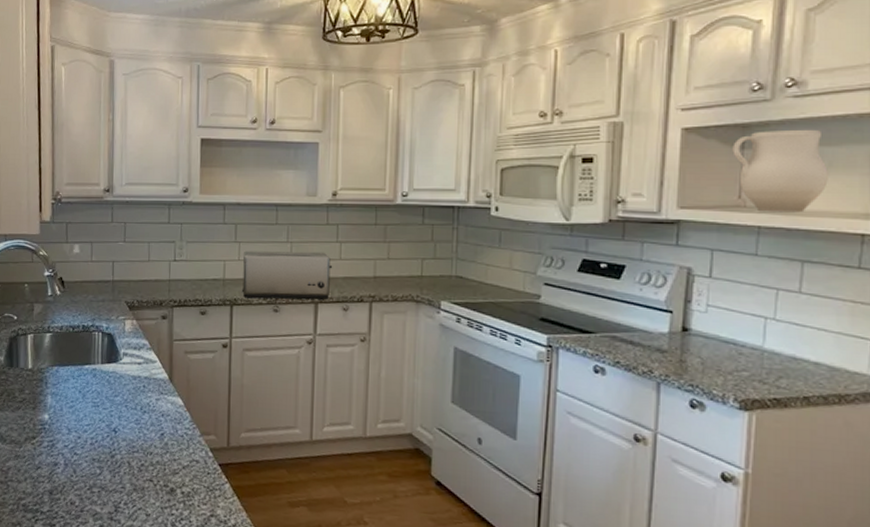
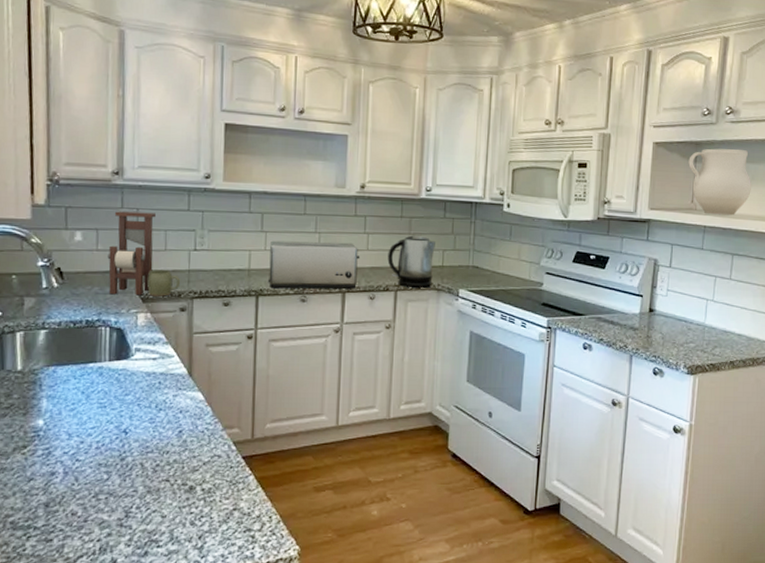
paper towel holder: none [100,225,140,304] -> present [107,211,156,296]
mug: none [133,279,161,305] -> present [147,270,180,297]
kettle: none [361,243,413,299] -> present [387,235,435,288]

